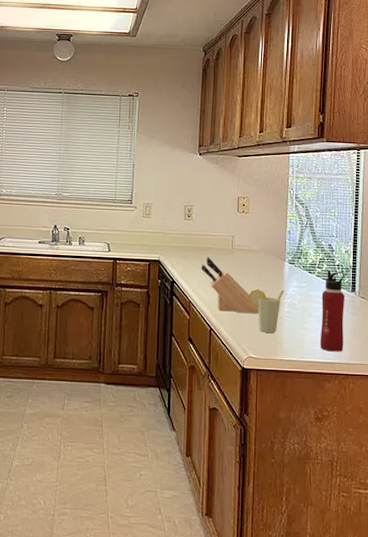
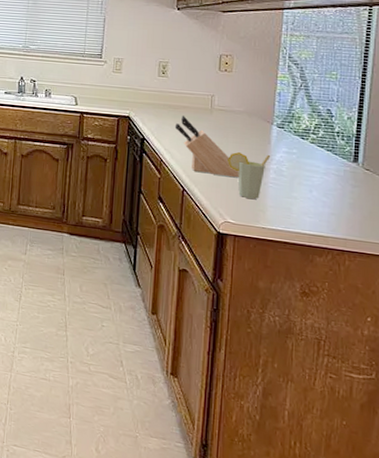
water bottle: present [319,270,345,352] -> none [310,137,346,226]

